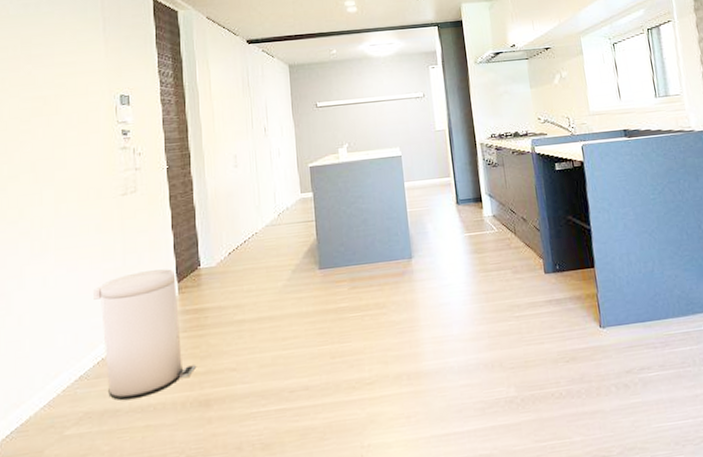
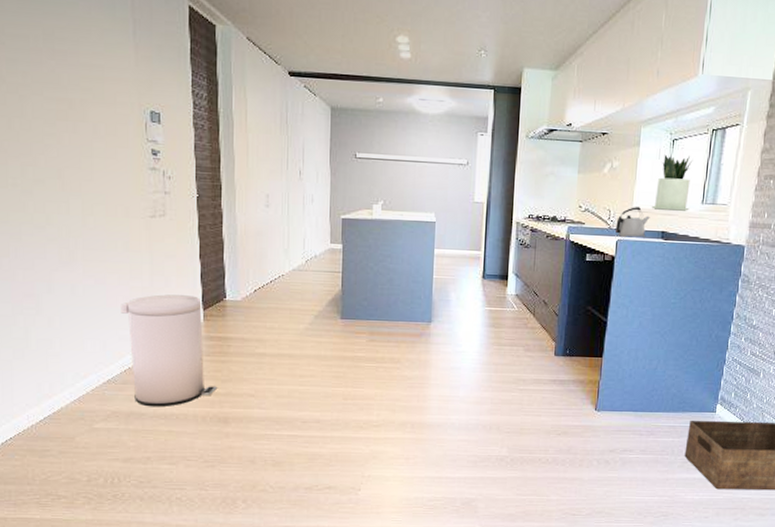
kettle: none [577,110,609,142] -> present [615,207,650,238]
planter: none [607,56,645,110] -> present [651,154,693,212]

